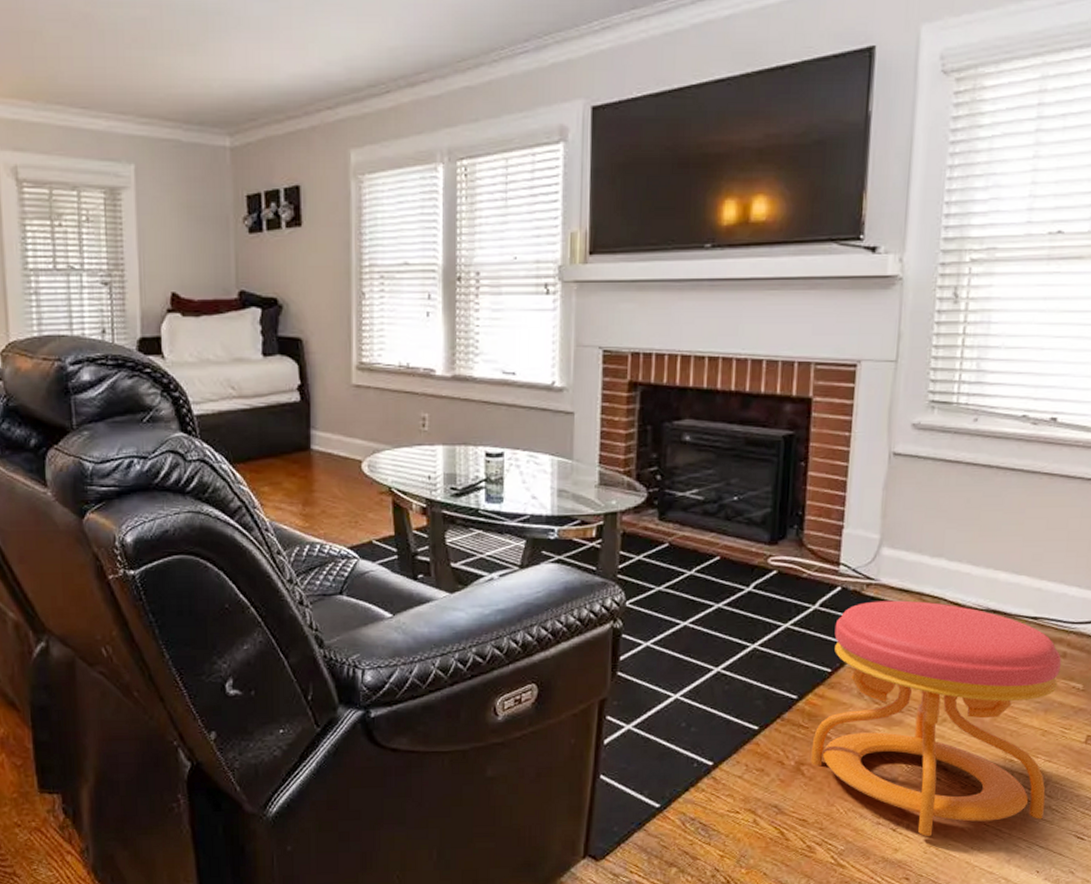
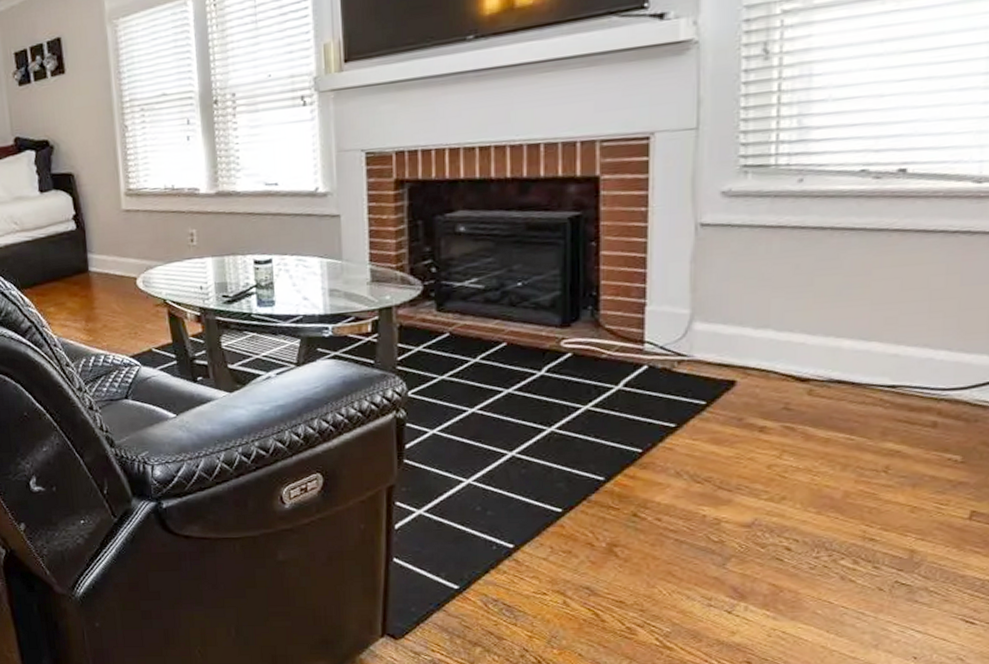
stool: present [810,600,1061,836] -> none [625,375,930,619]

